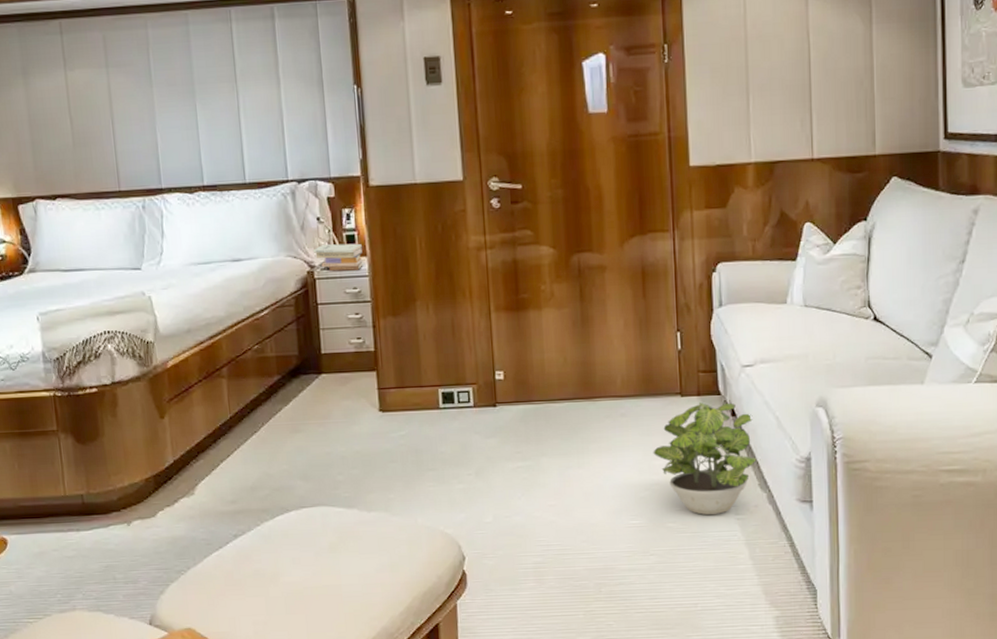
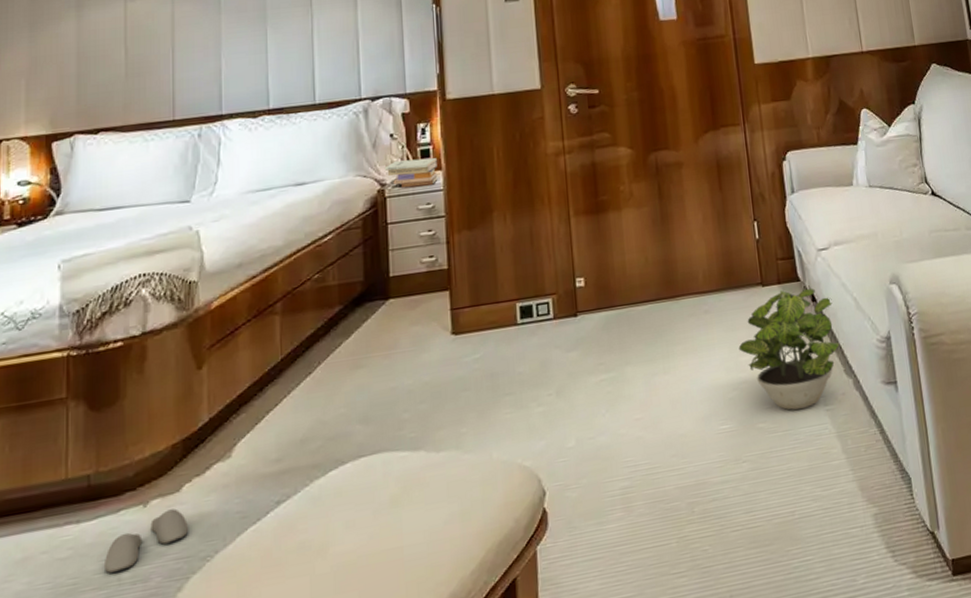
slippers: none [102,530,165,573] -> present [105,508,188,573]

